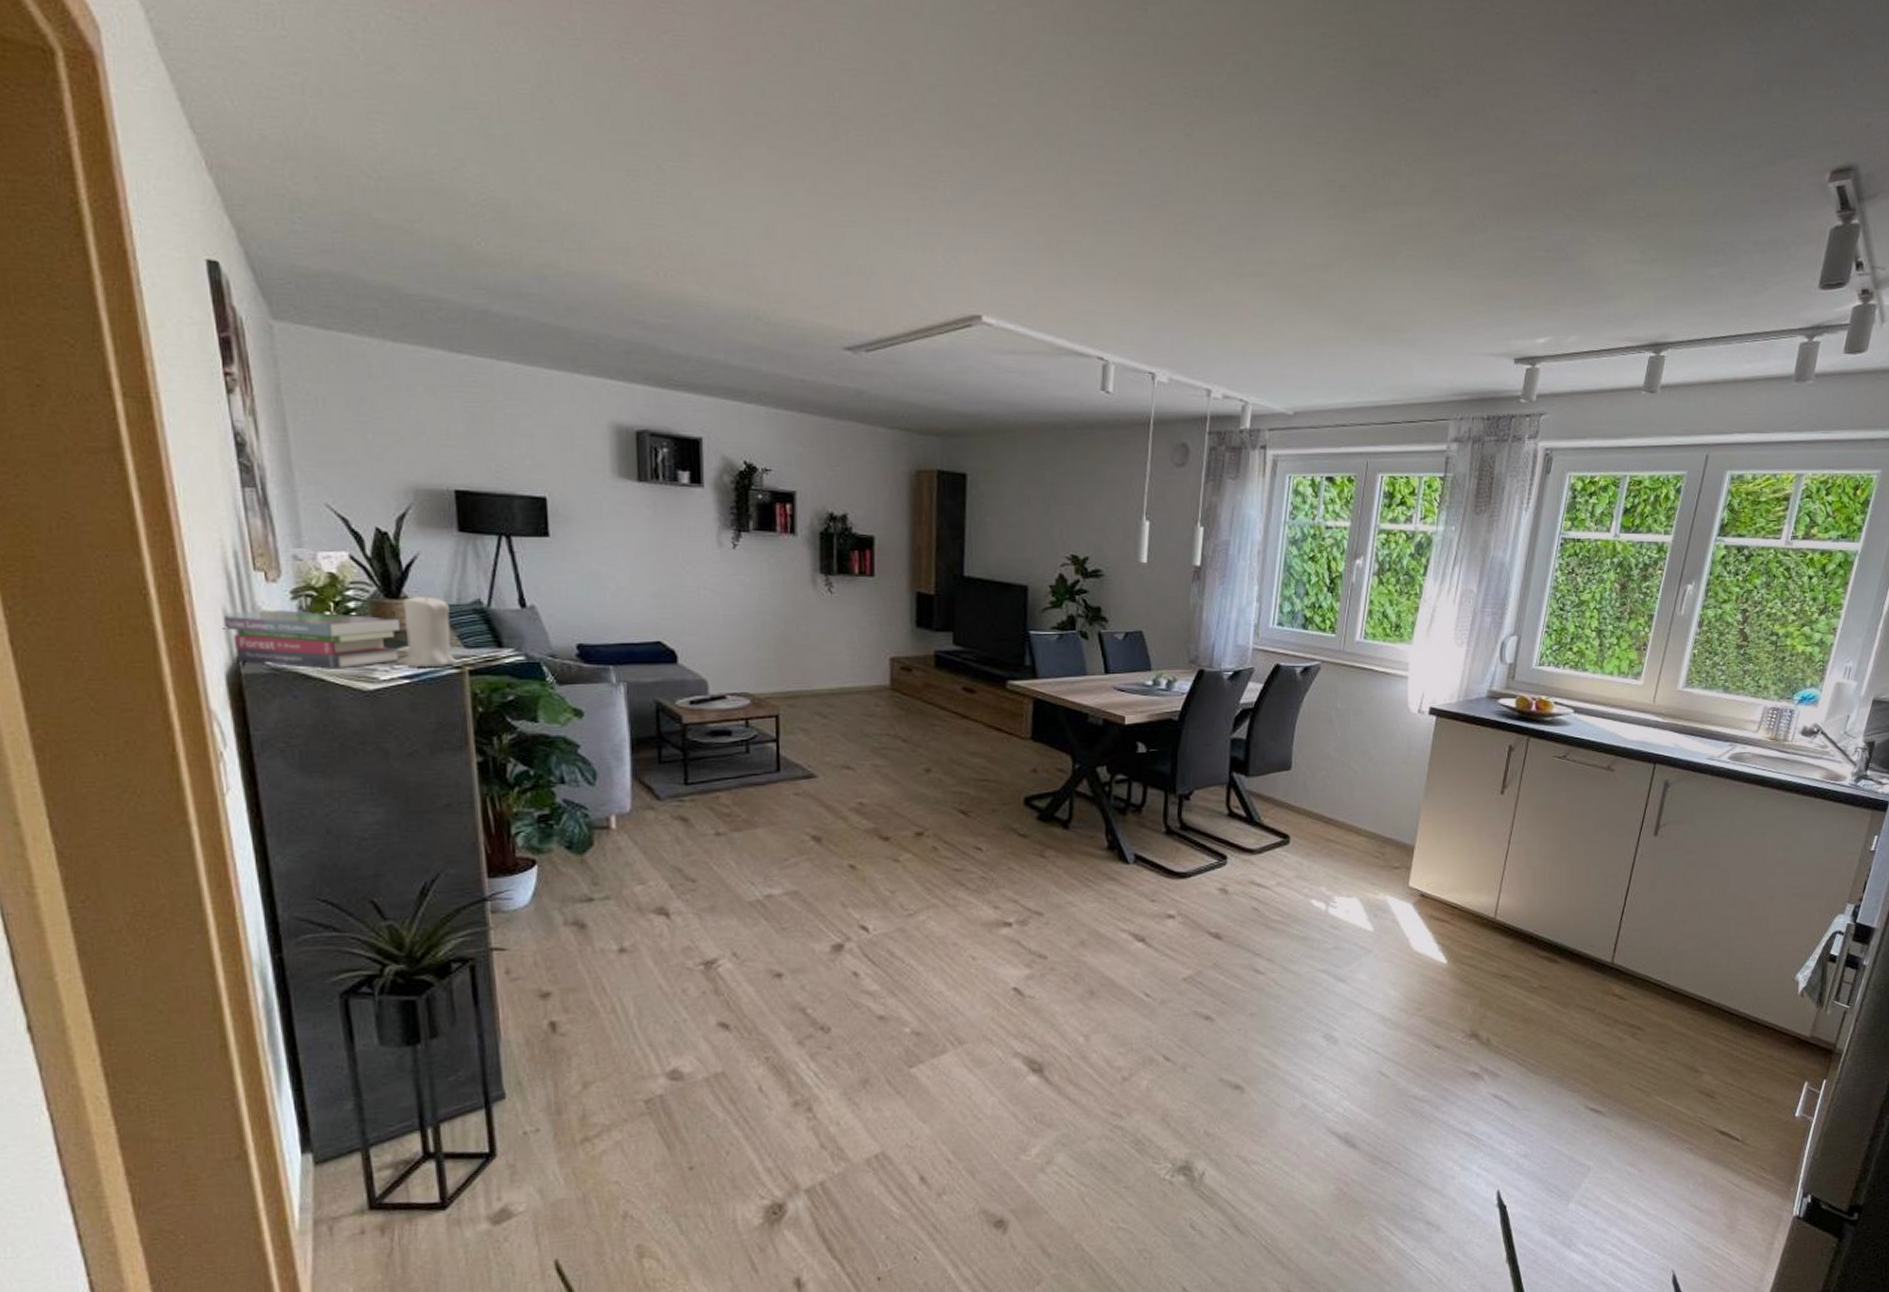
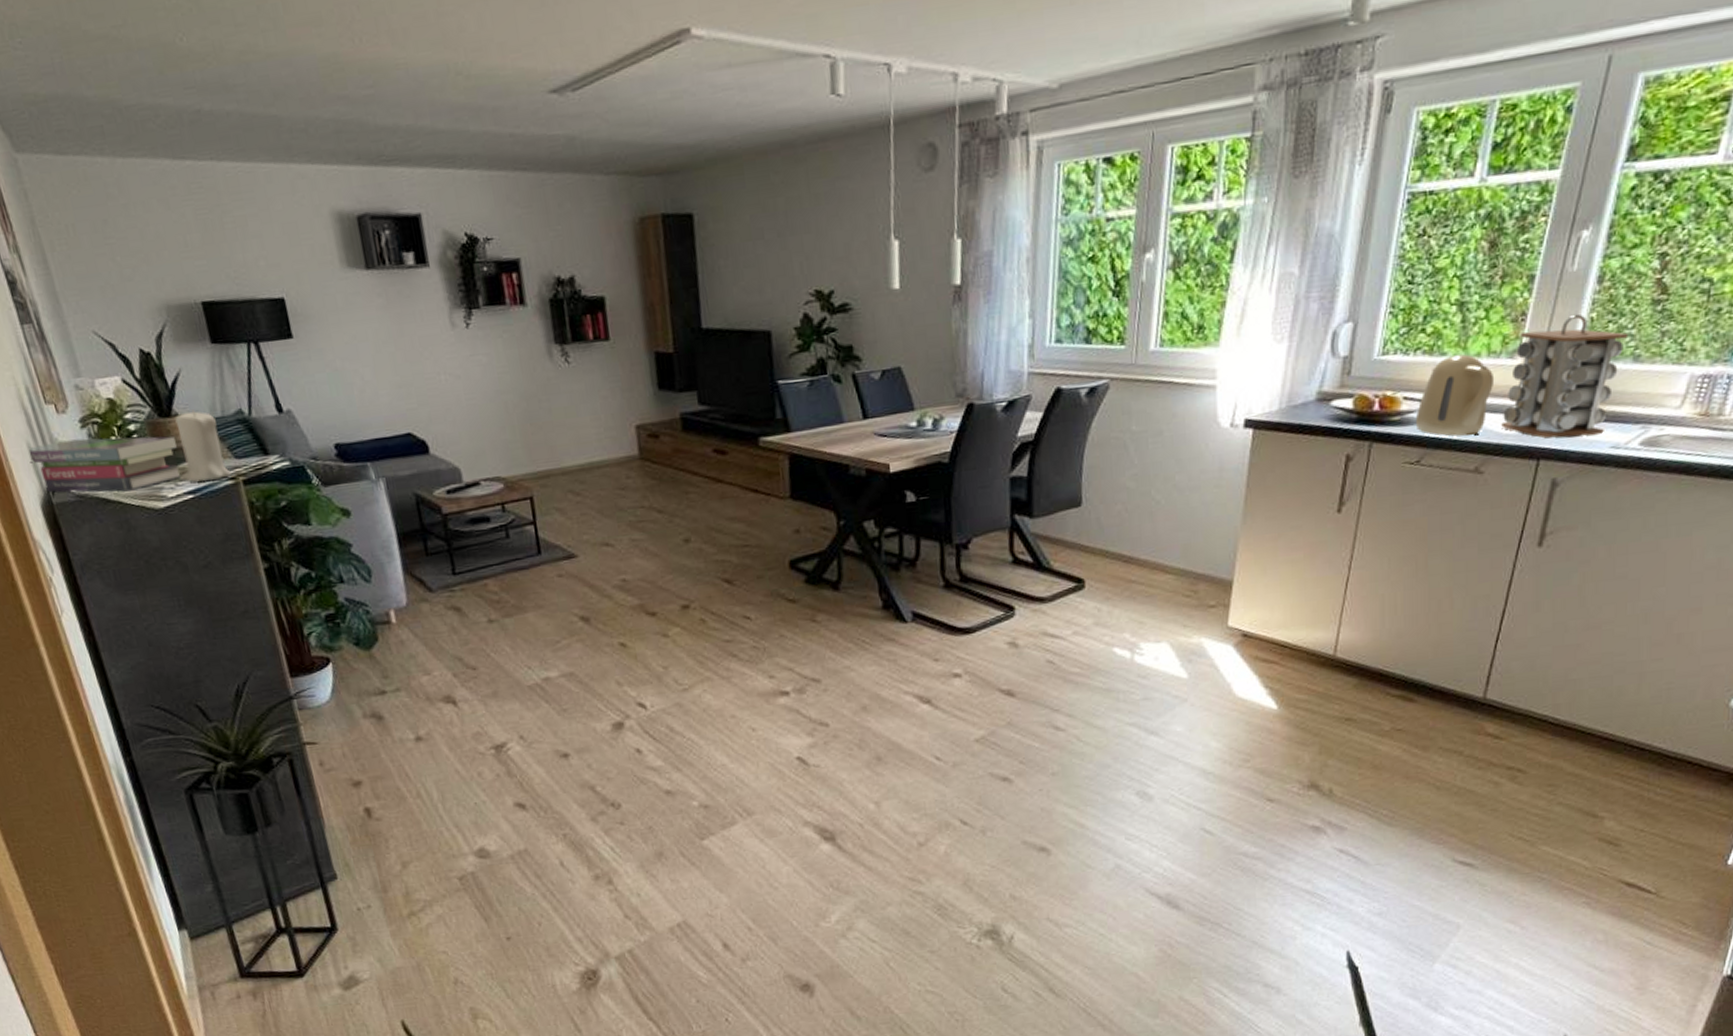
kettle: none [1563,672,1623,739] -> present [1415,354,1495,437]
spice rack: none [1628,649,1720,748] -> present [1501,313,1629,438]

